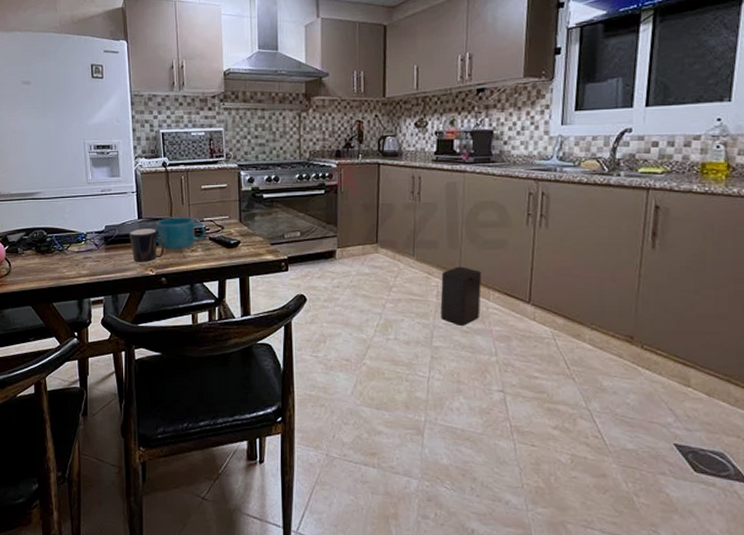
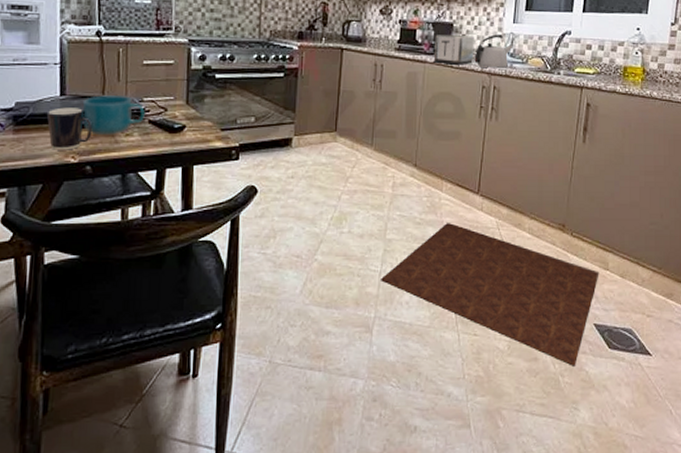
doormat: none [430,332,679,487] -> present [381,223,599,366]
pedal bin: present [440,266,482,326] -> none [395,157,437,217]
toaster: none [472,141,518,173] -> present [432,34,474,65]
kettle: none [518,138,562,175] -> present [474,34,513,69]

